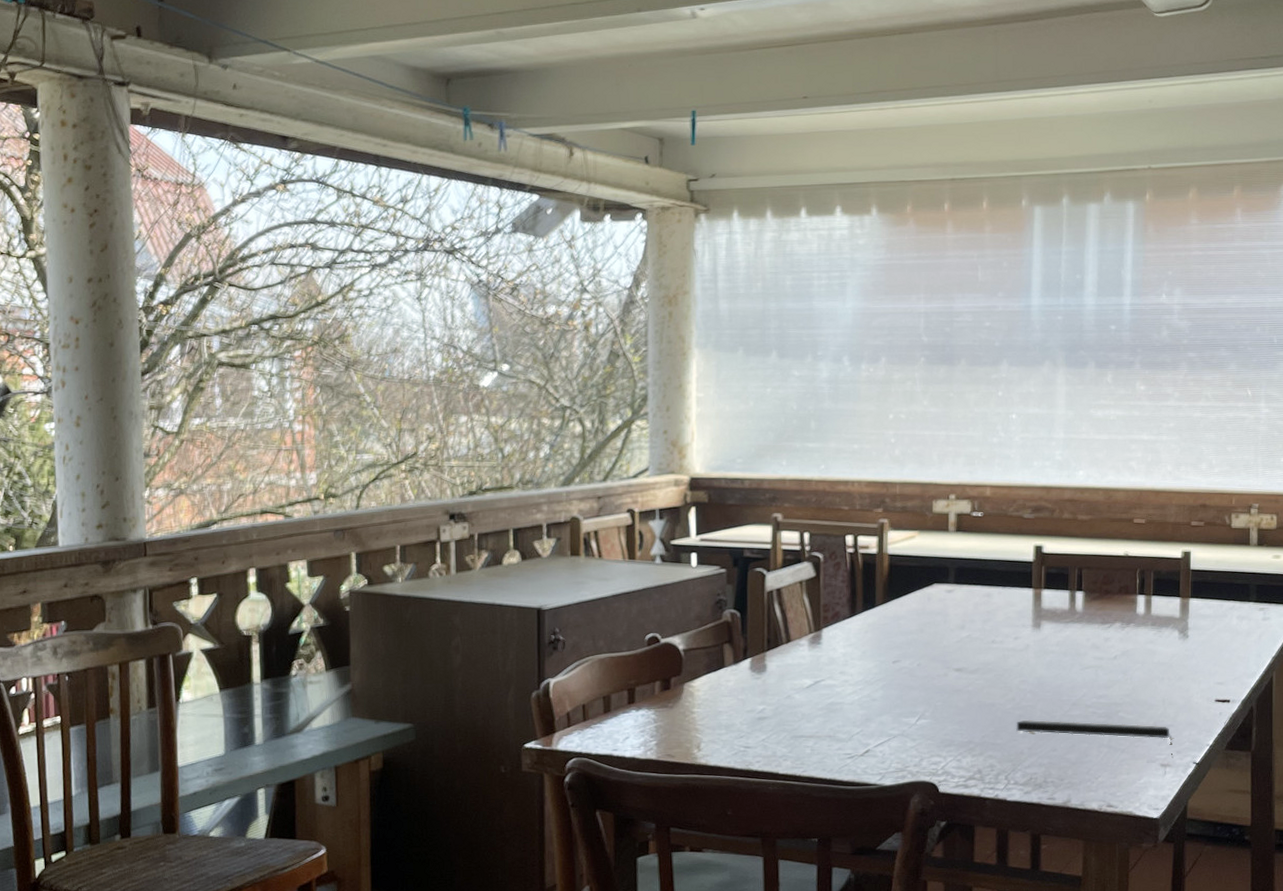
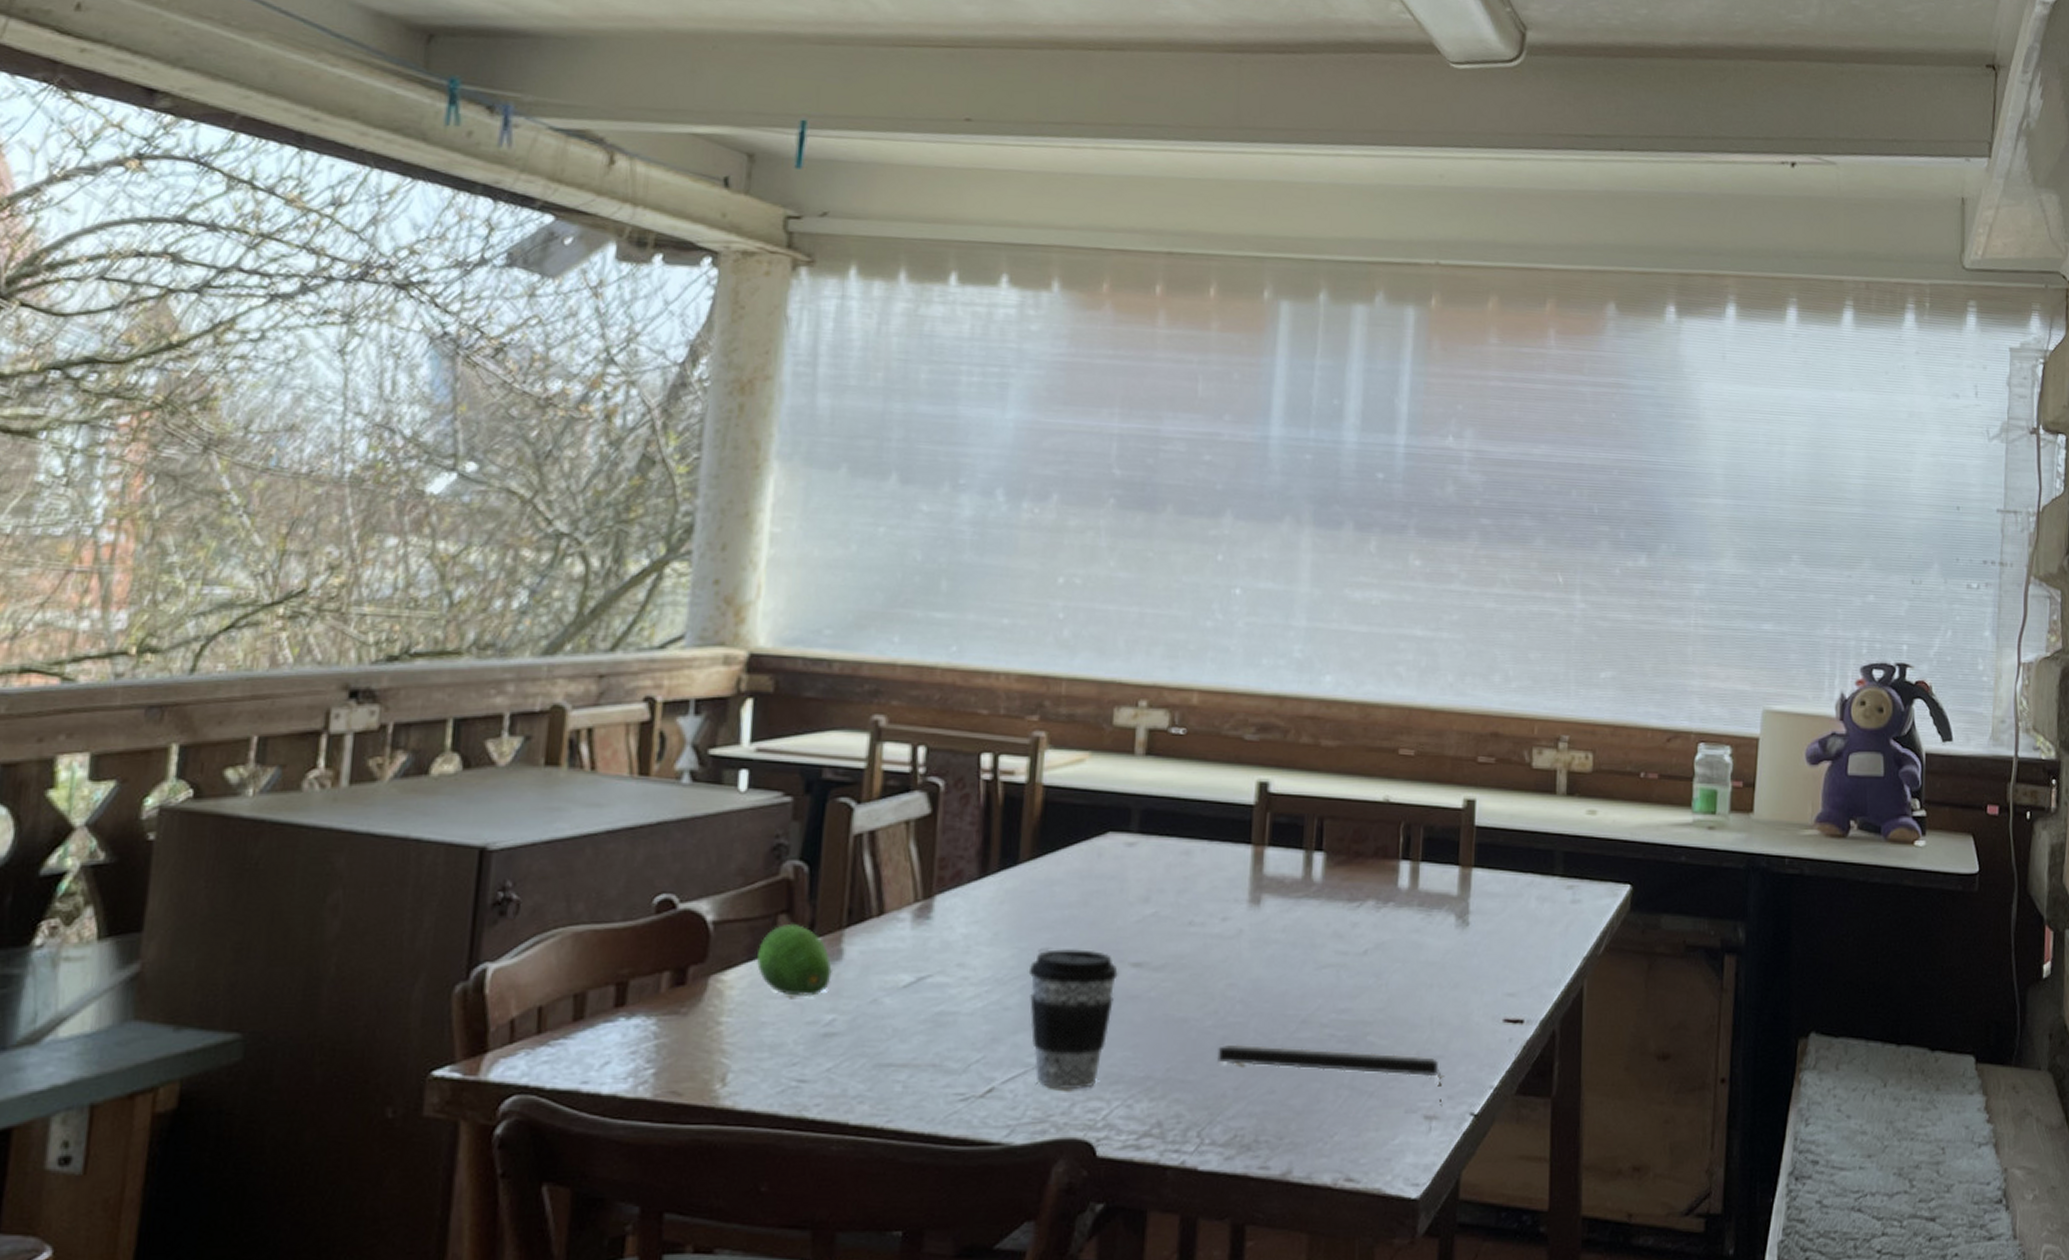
fruit: none [713,649,760,696] -> present [757,923,832,998]
coffee cup: none [887,661,946,750] -> present [1028,949,1118,1089]

